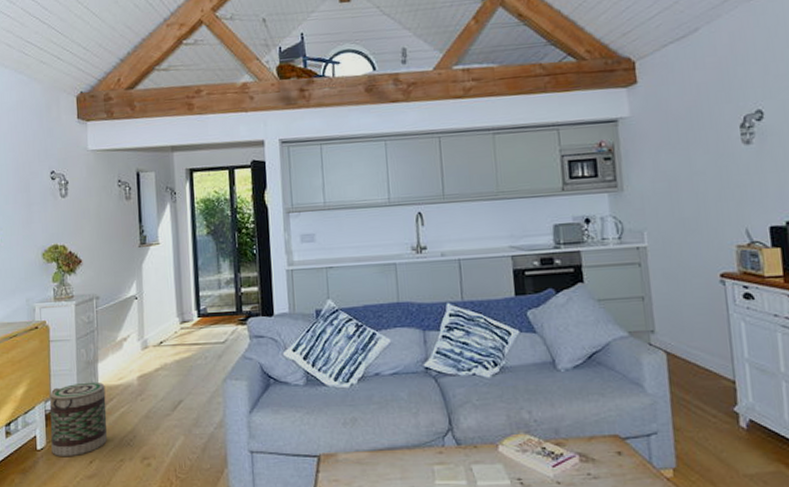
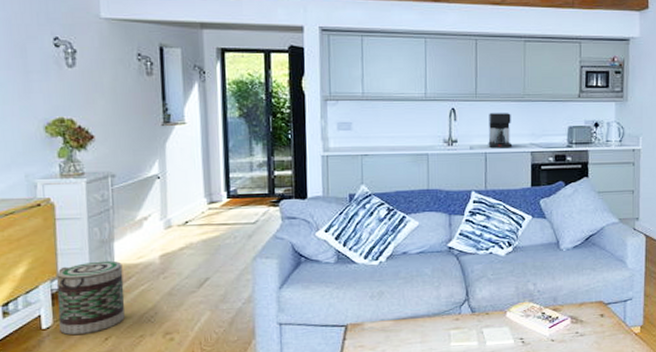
coffee maker: none [459,213,490,253] -> present [488,113,513,148]

